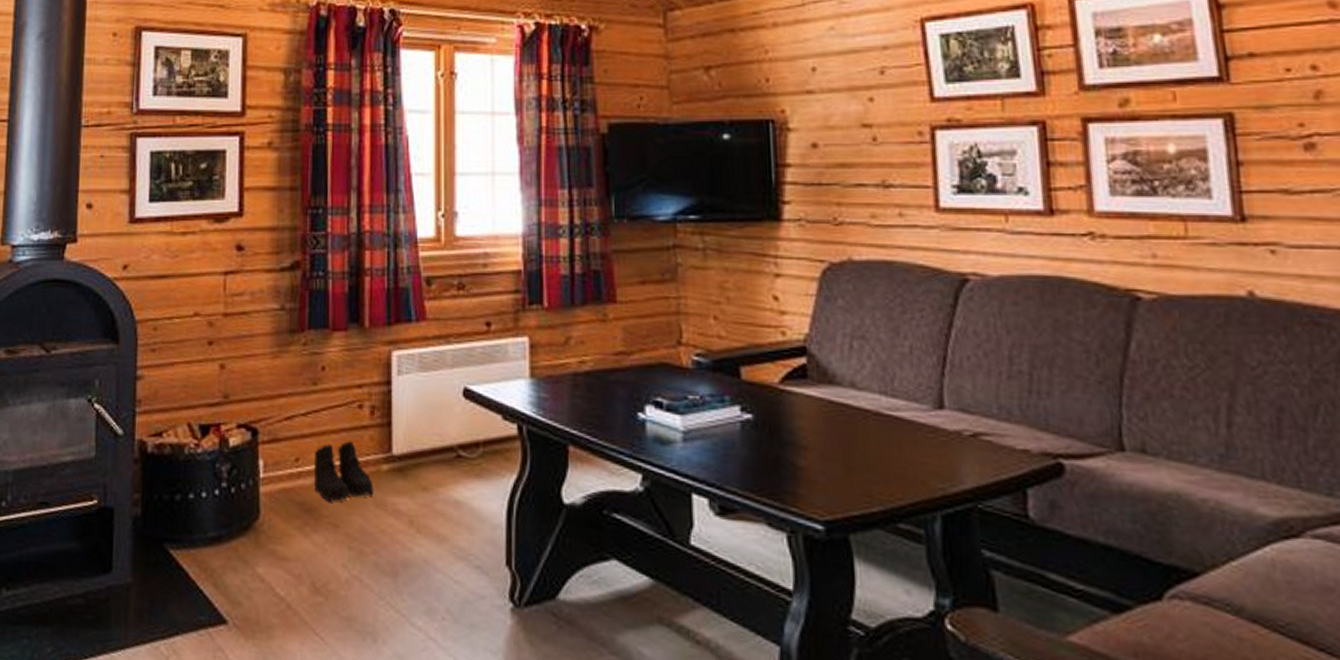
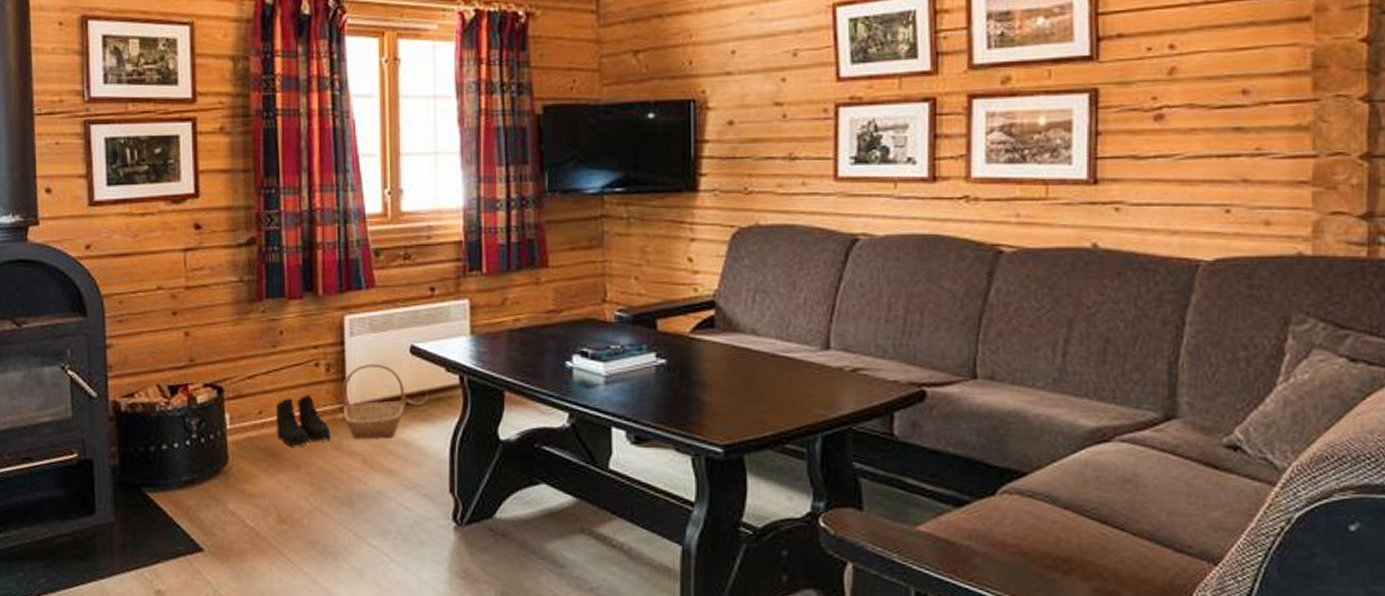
basket: none [387,407,458,496] -> present [342,363,406,439]

